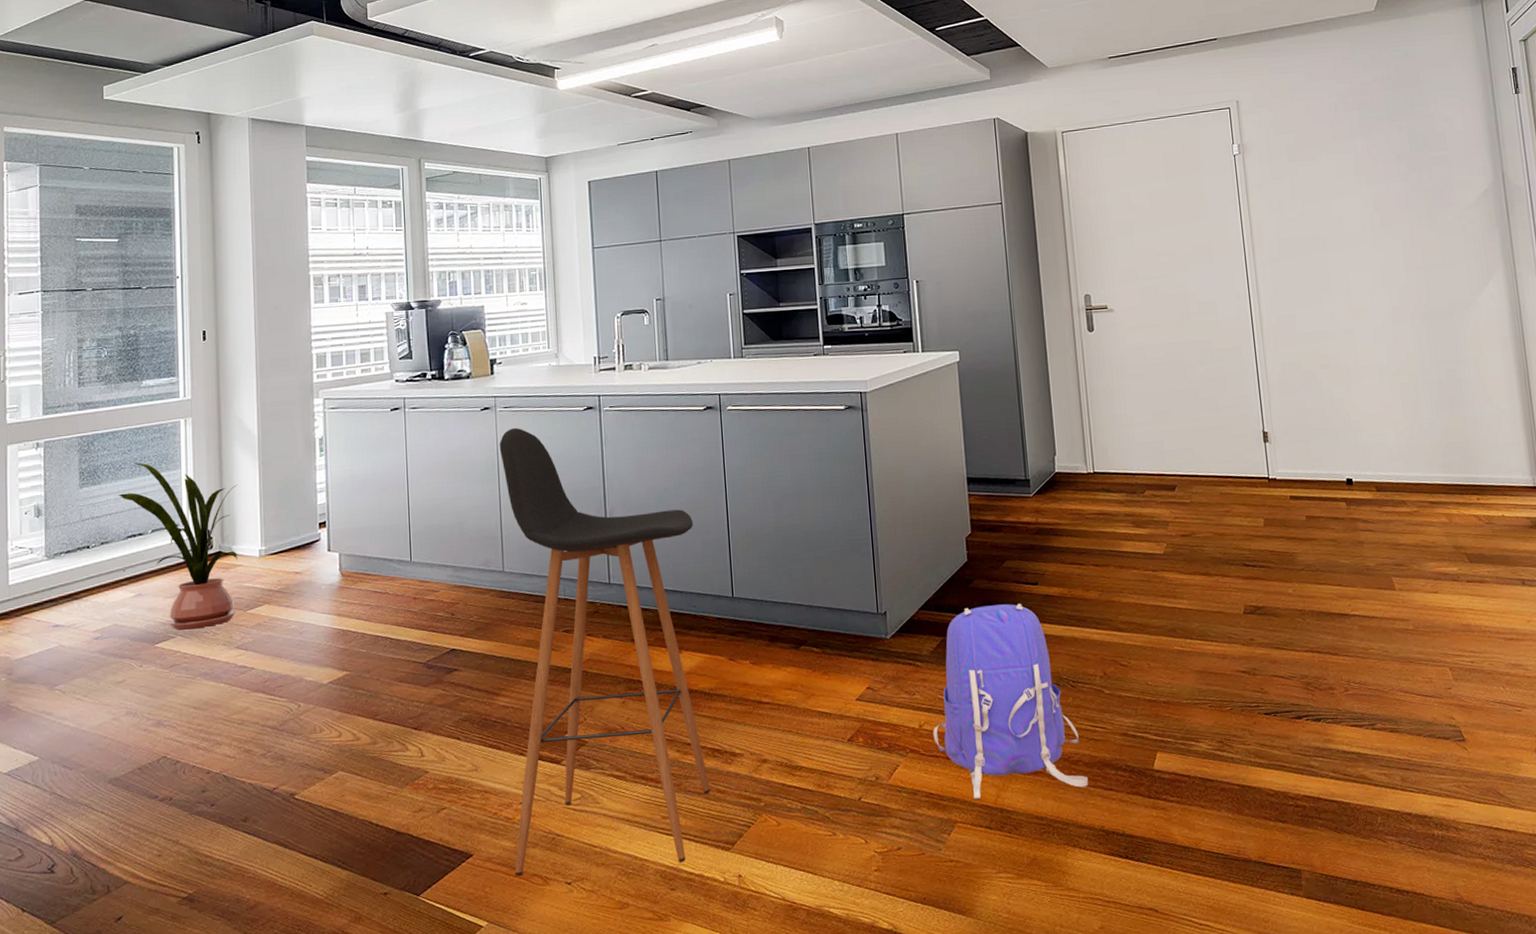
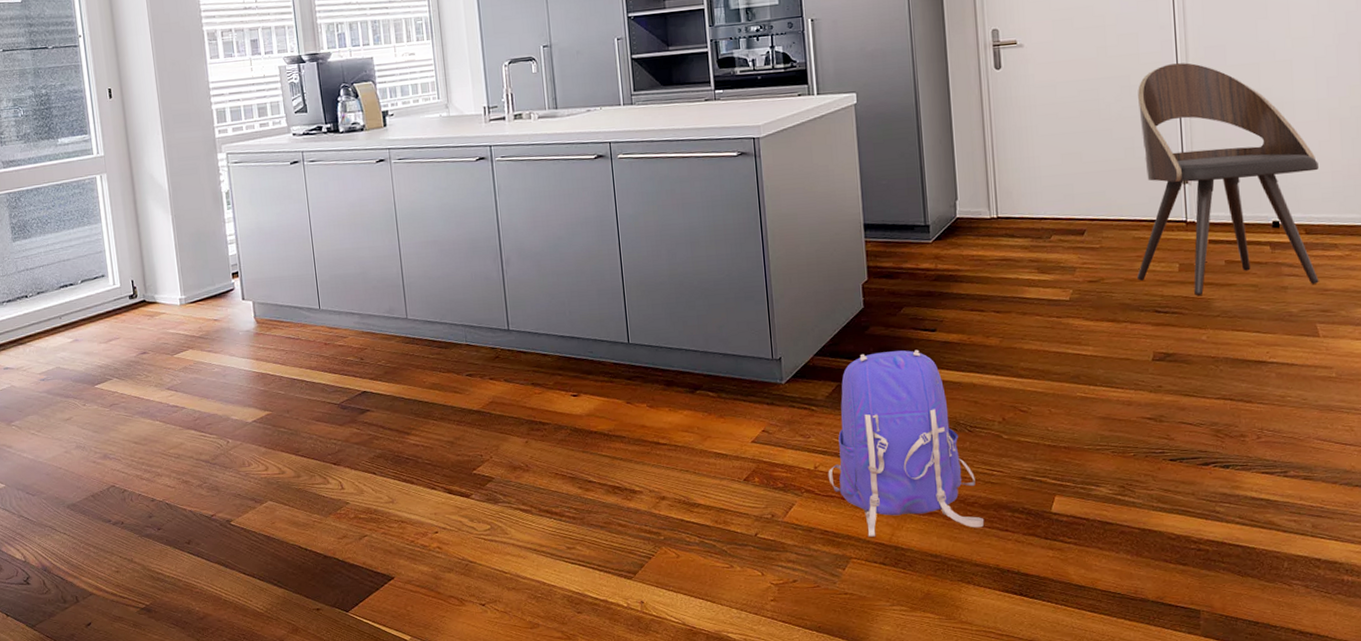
house plant: present [117,462,238,630] -> none [47,217,163,373]
bar stool: present [499,427,710,876] -> none [395,179,612,597]
dining chair: none [1219,329,1392,550] -> present [1136,62,1319,296]

